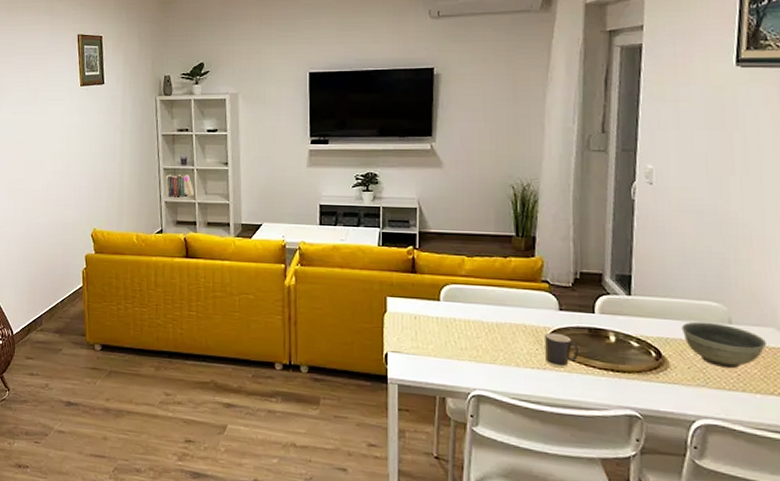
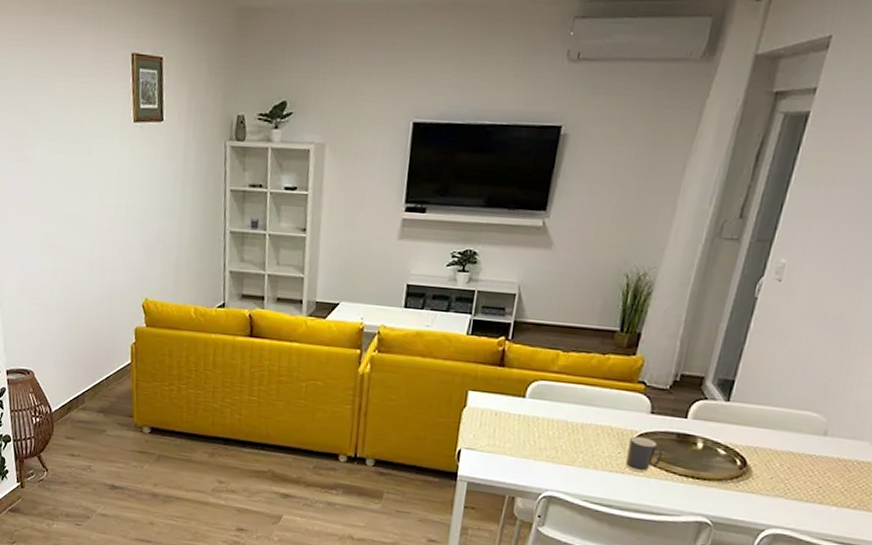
books: present [165,174,194,198] -> none [231,238,265,268]
bowl: present [681,321,768,368] -> none [773,431,858,480]

